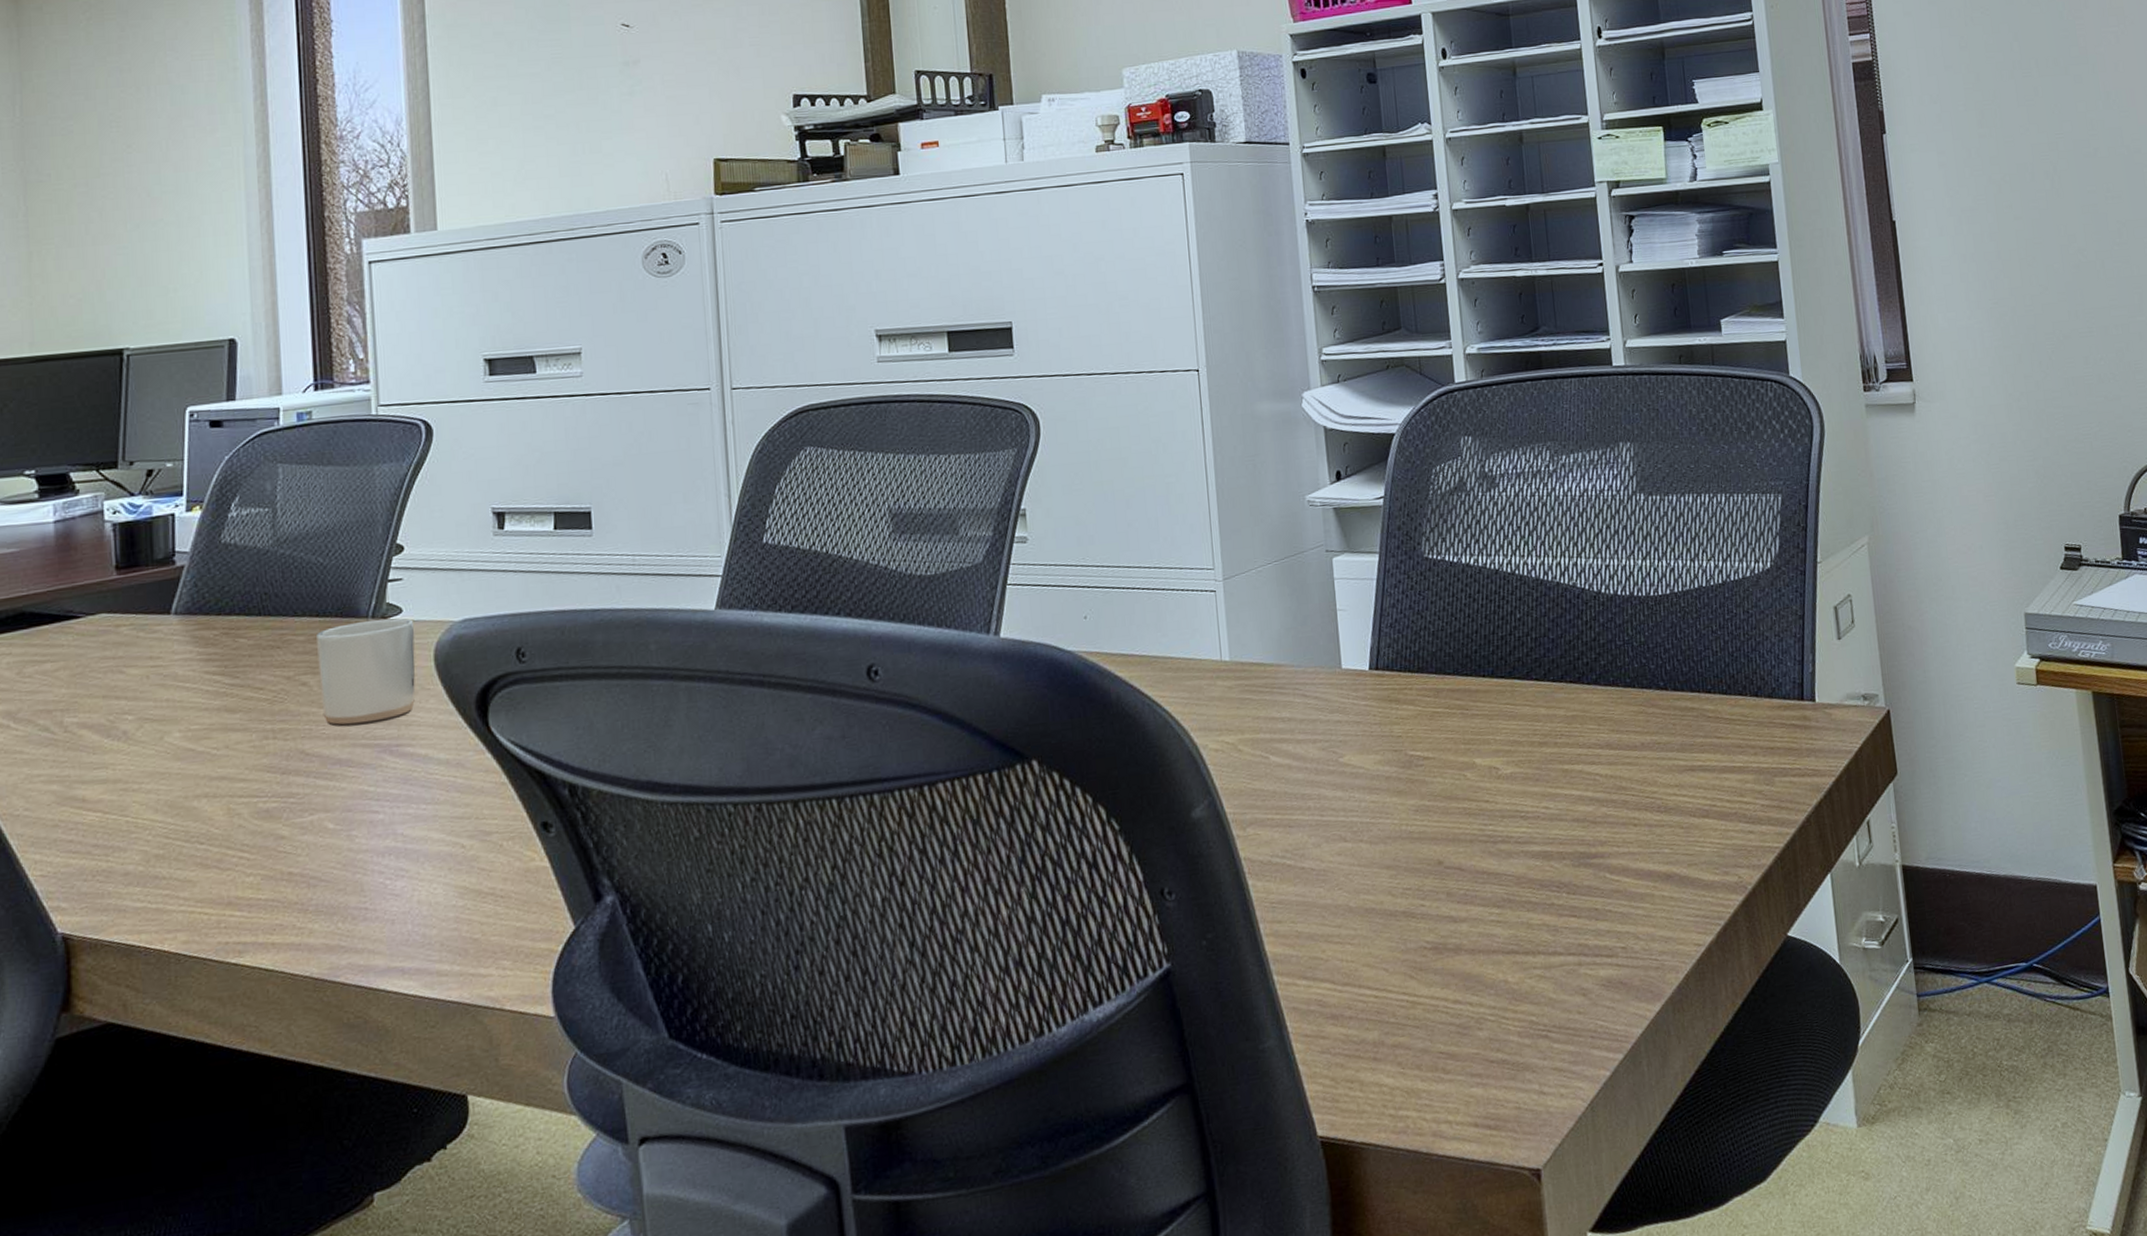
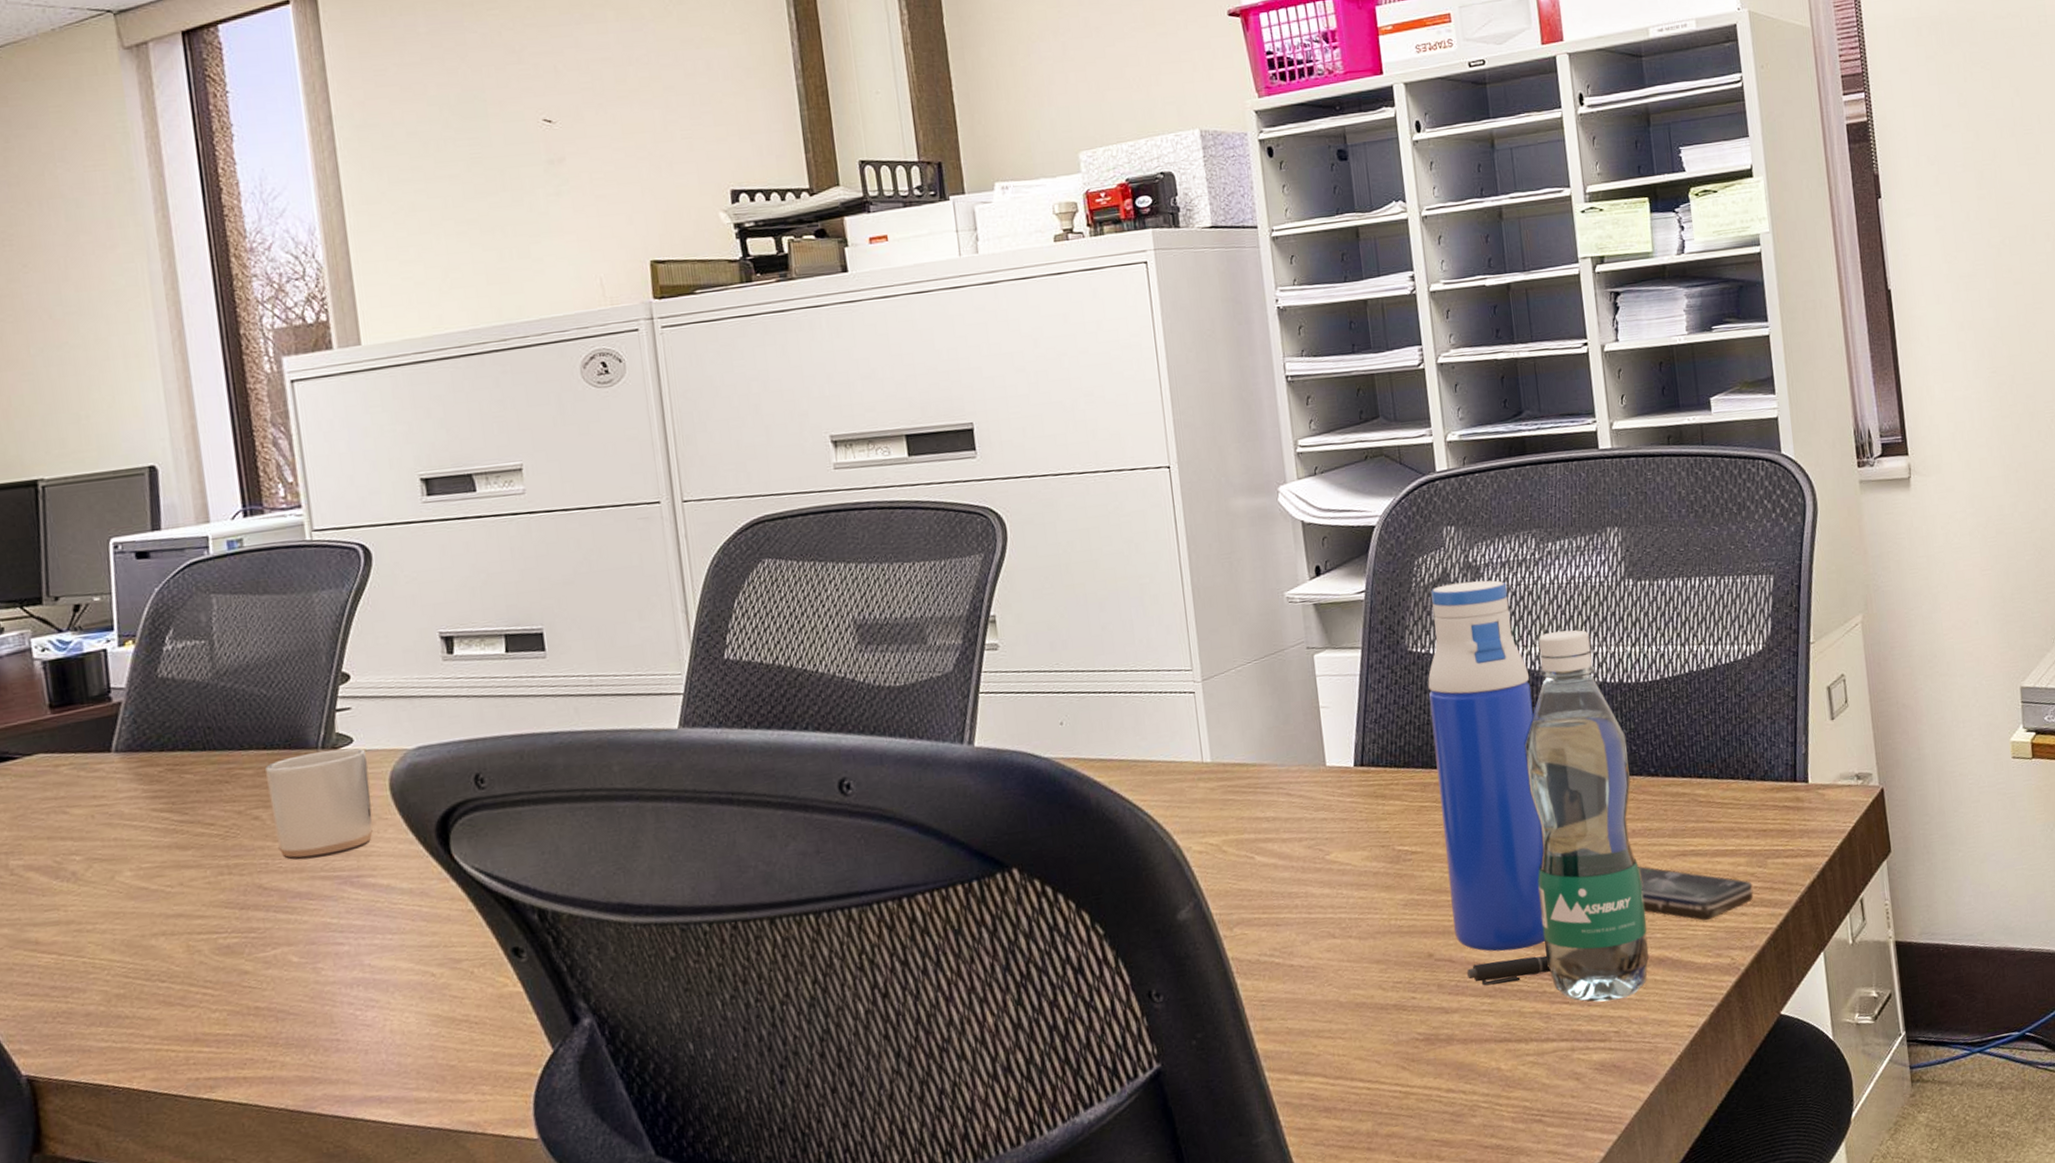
water bottle: none [1443,490,1555,861] -> present [1428,580,1546,952]
pen: none [1476,867,1559,896] -> present [1467,955,1551,986]
bottle: none [1535,541,1657,917] -> present [1523,629,1650,1002]
mobile phone: none [1646,780,1761,838] -> present [1638,866,1754,921]

